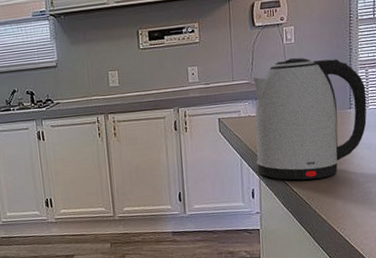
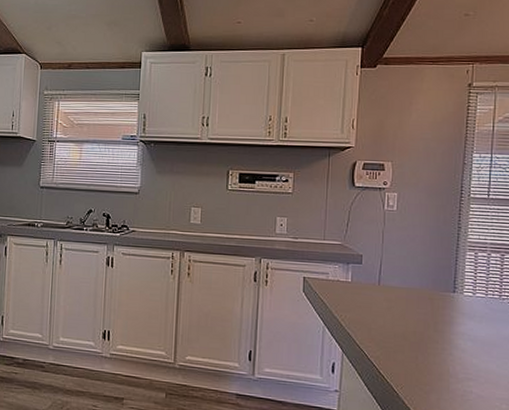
kettle: present [253,57,367,180] -> none [341,226,474,365]

